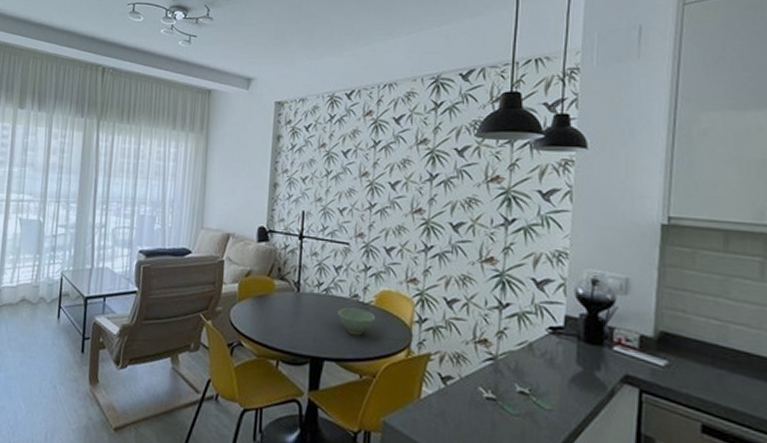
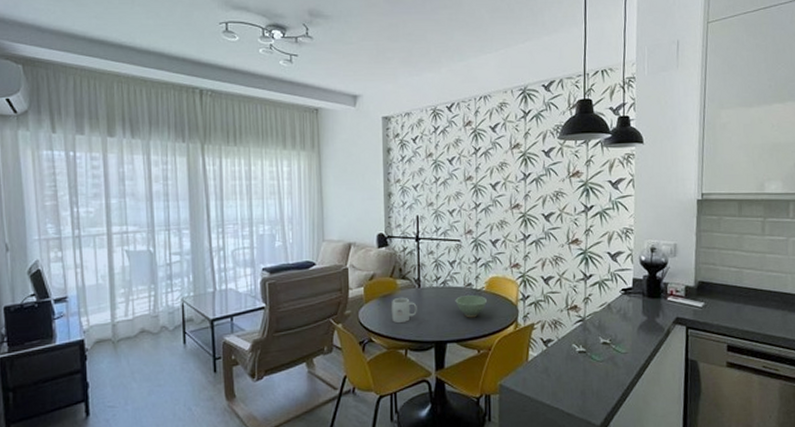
mug: none [265,300,294,330] -> present [392,297,417,324]

